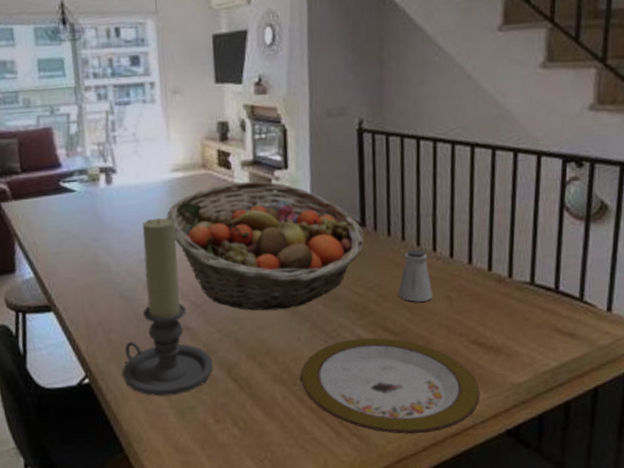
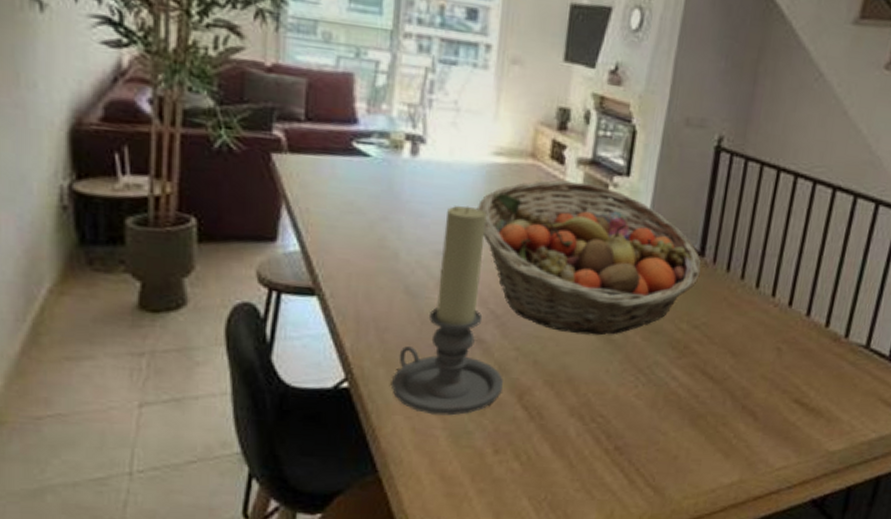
plate: present [300,337,480,434] -> none [600,379,793,493]
saltshaker: present [398,248,434,302] -> none [725,290,765,350]

